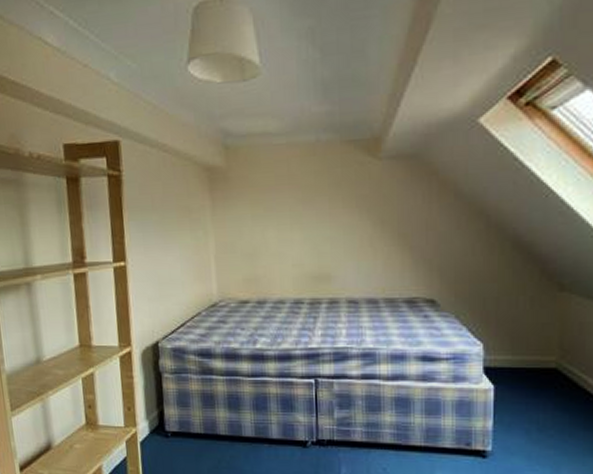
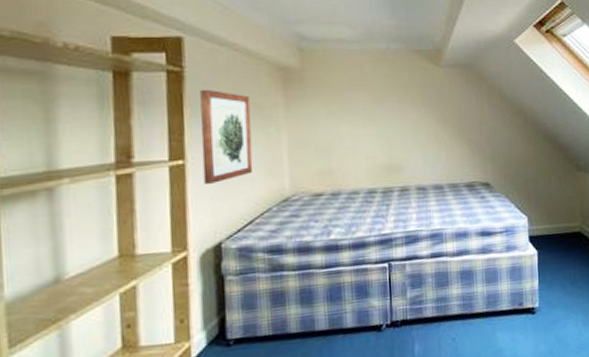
wall art: none [136,192,184,285] -> present [200,89,253,184]

